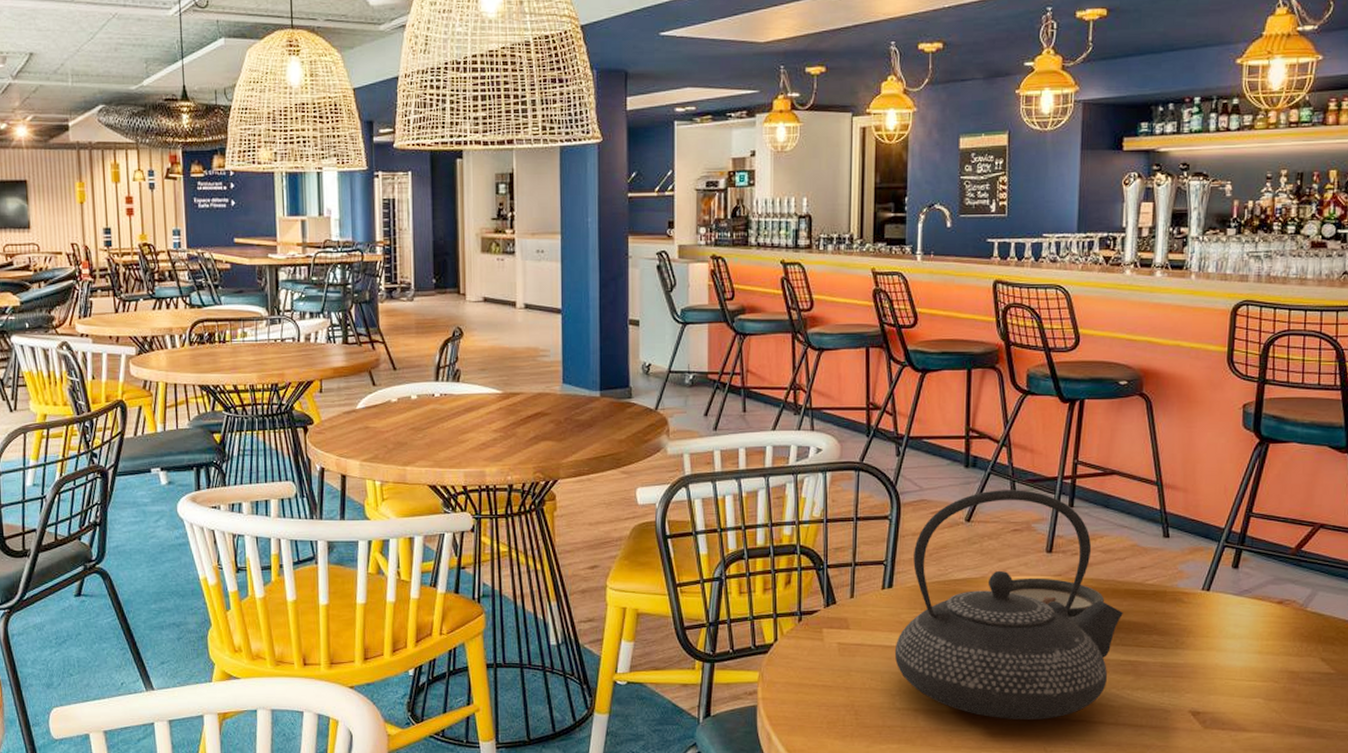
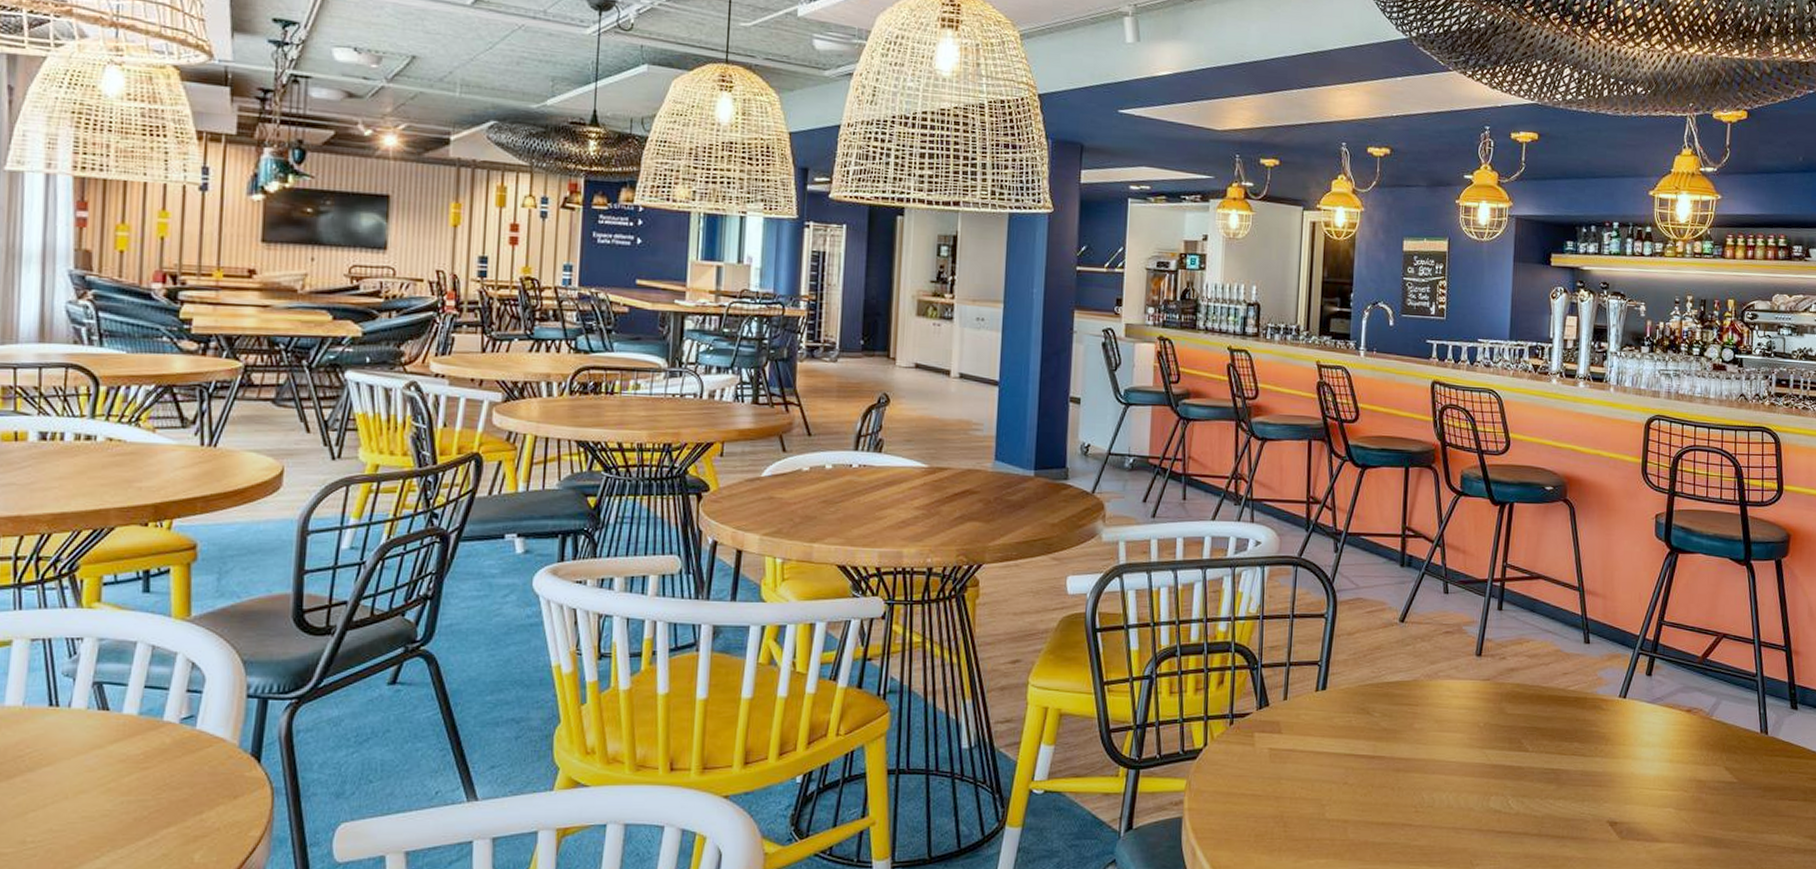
teapot: present [894,490,1123,719] -> none [1326,590,1547,831]
saucer: present [1009,578,1104,618] -> none [1440,682,1529,724]

